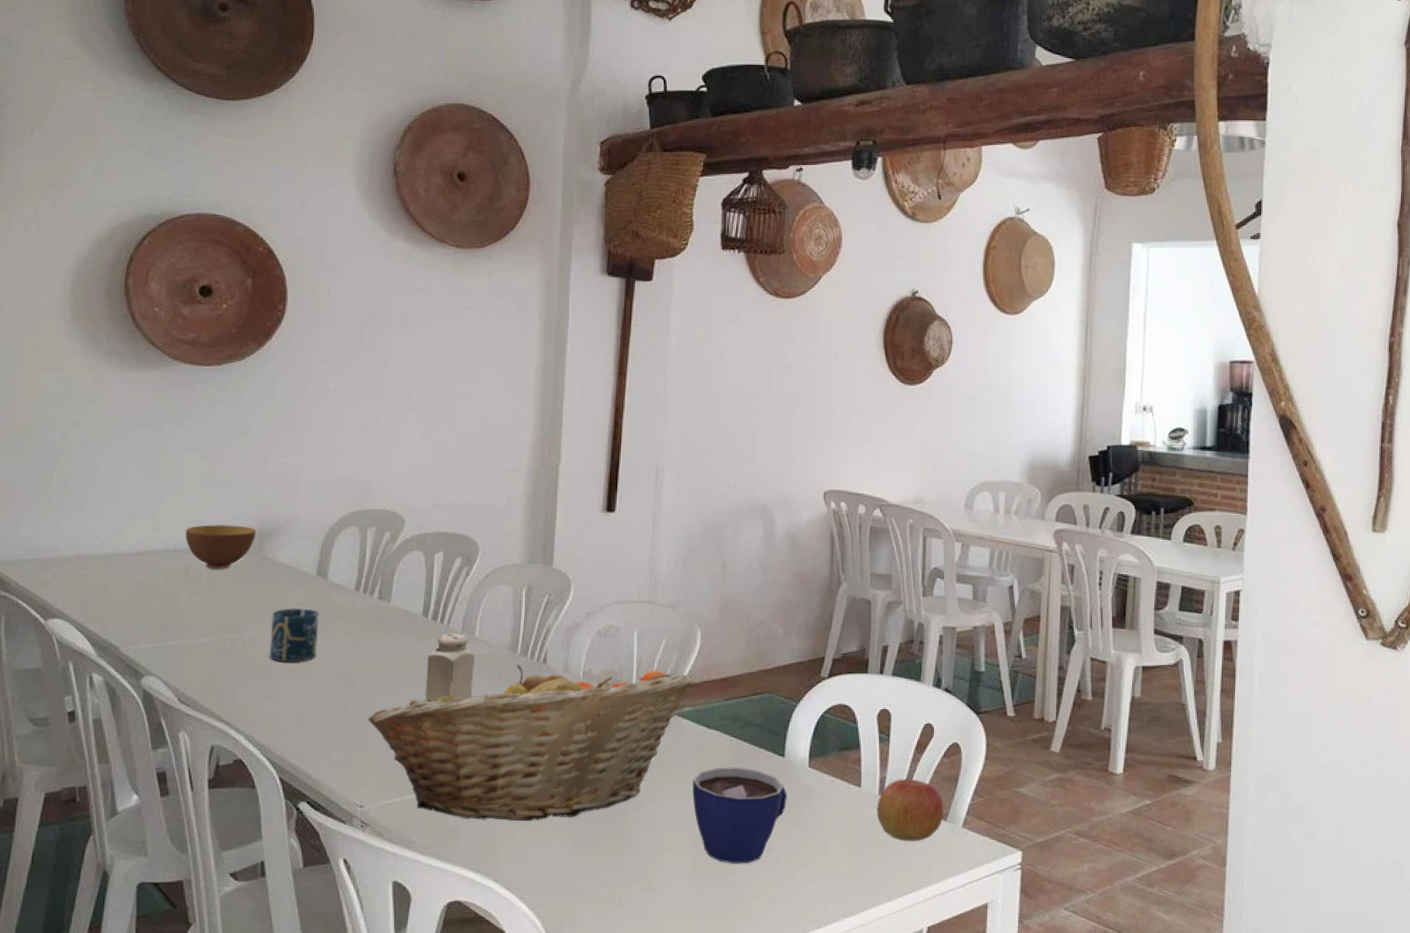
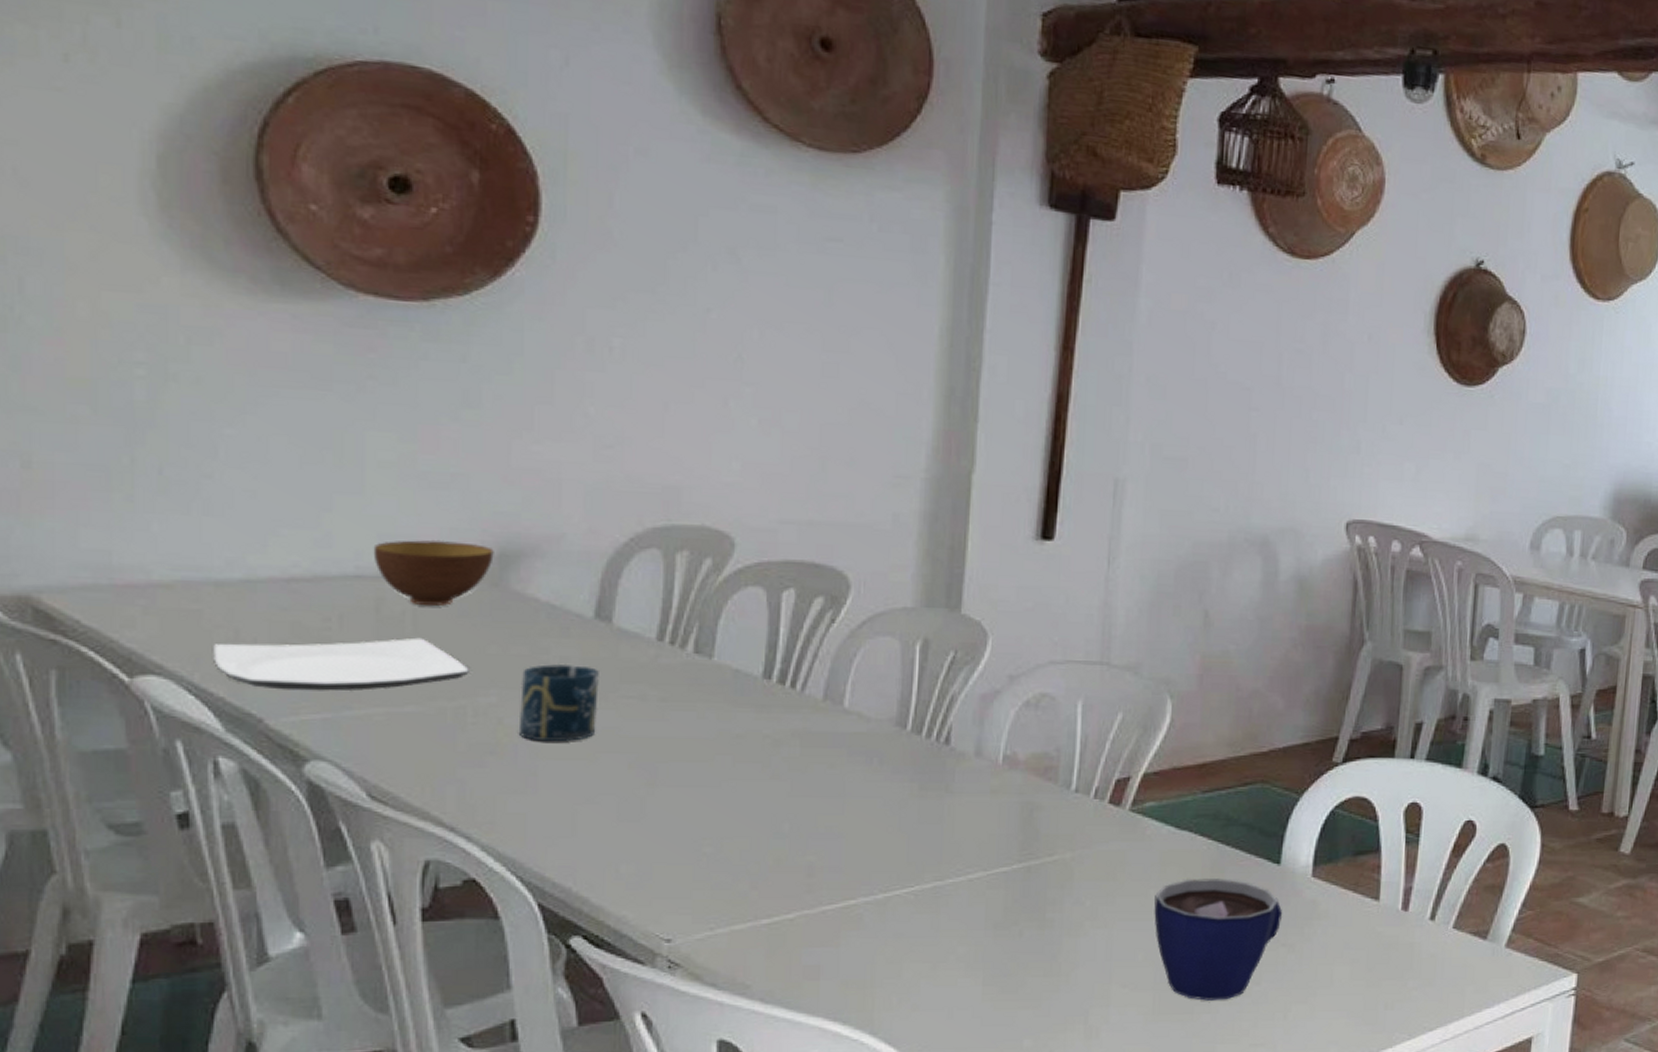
plate: none [92,591,240,629] -> present [213,637,469,692]
fruit basket: present [367,664,697,821] -> none [677,745,1164,955]
salt shaker: present [425,633,474,702] -> none [767,702,842,796]
apple: present [877,779,943,842] -> none [1398,889,1484,967]

